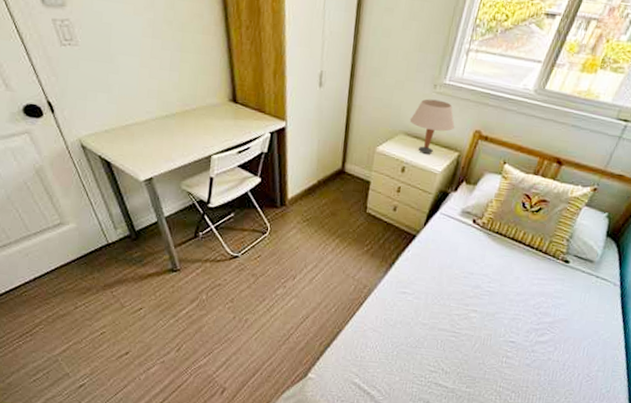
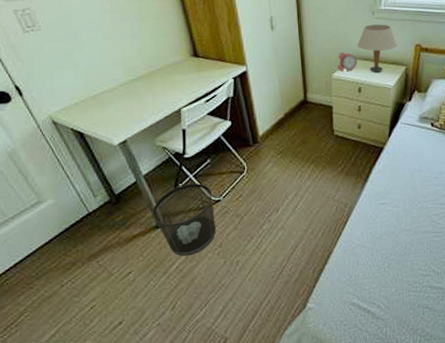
waste bin: none [169,234,232,304] -> present [152,183,216,256]
alarm clock: none [381,124,409,147] -> present [334,51,359,72]

